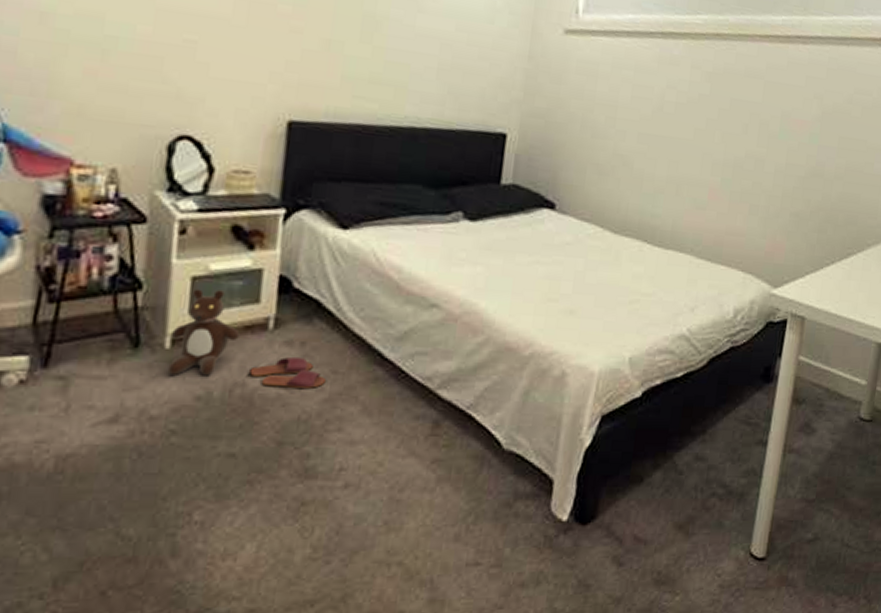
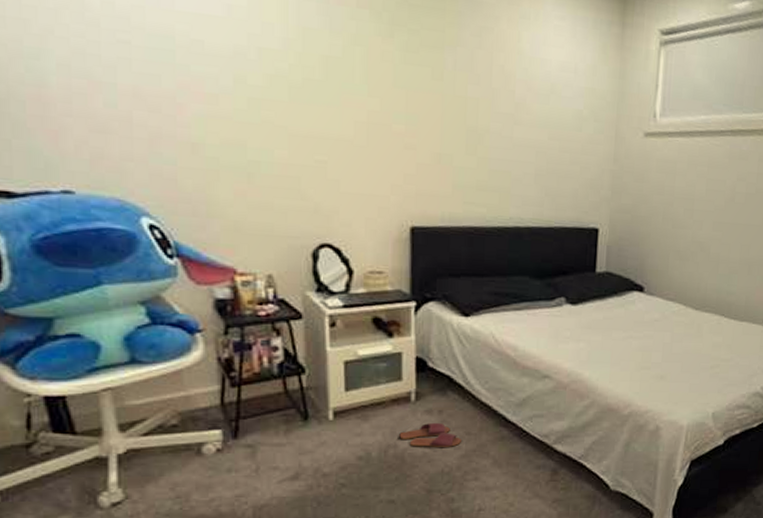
stuffed animal: present [167,288,240,376] -> none [332,371,388,441]

